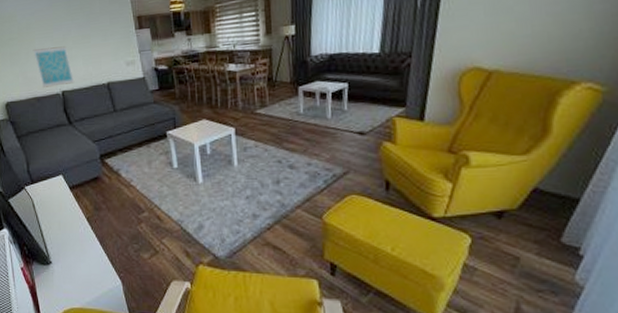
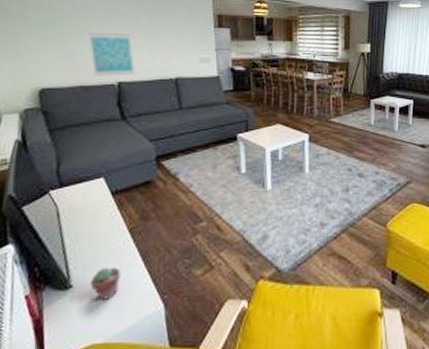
potted succulent: none [64,249,86,274] -> present [90,268,121,300]

